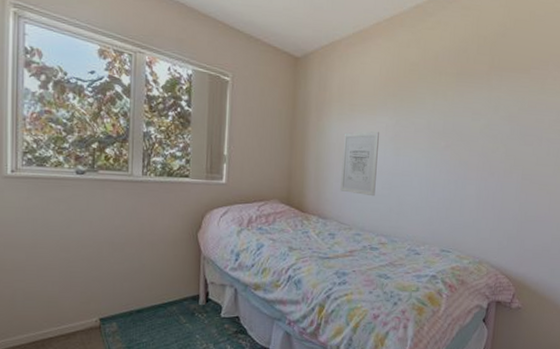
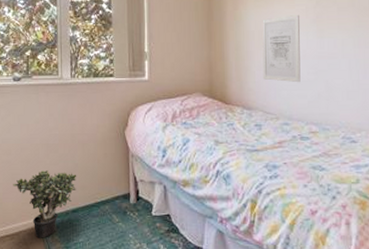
potted plant: none [71,269,144,338] -> present [13,171,77,238]

